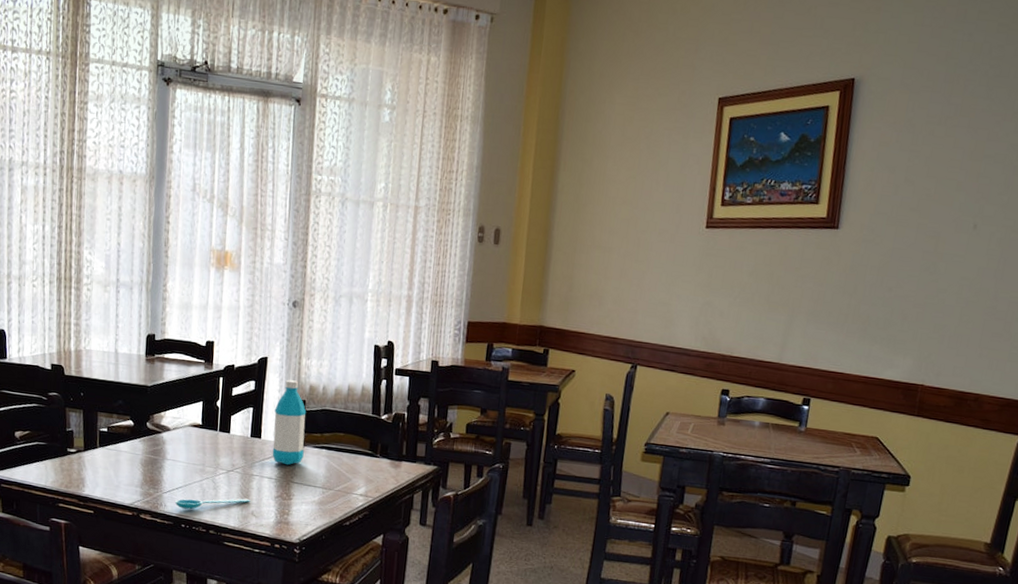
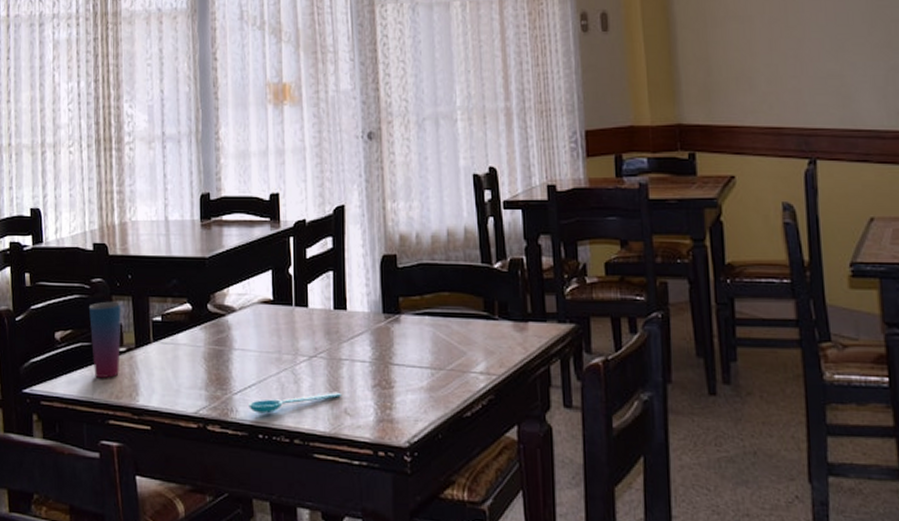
cup: none [45,412,73,472] -> present [88,301,121,379]
water bottle: present [272,379,307,466] -> none [360,230,402,342]

